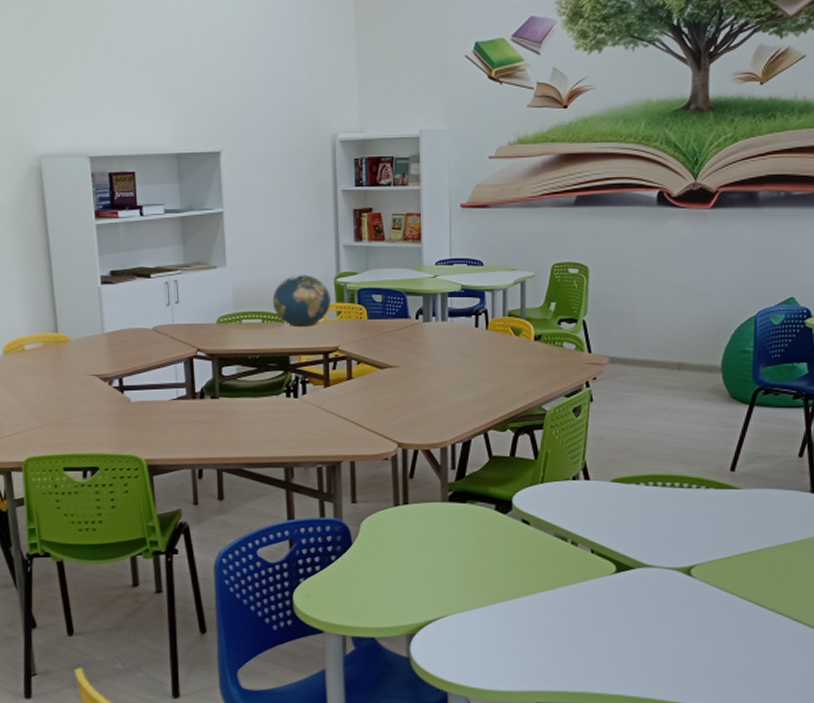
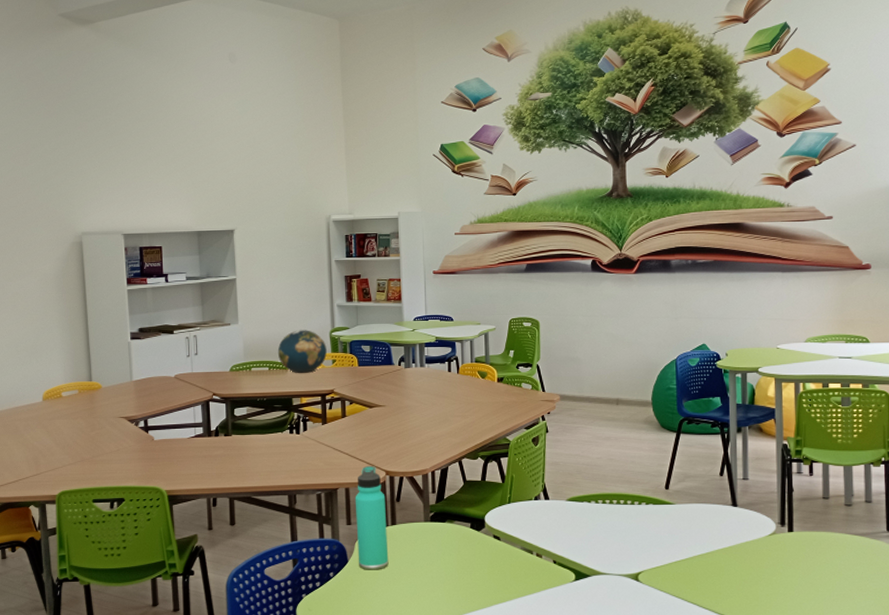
thermos bottle: none [361,435,399,555] -> present [355,465,389,570]

